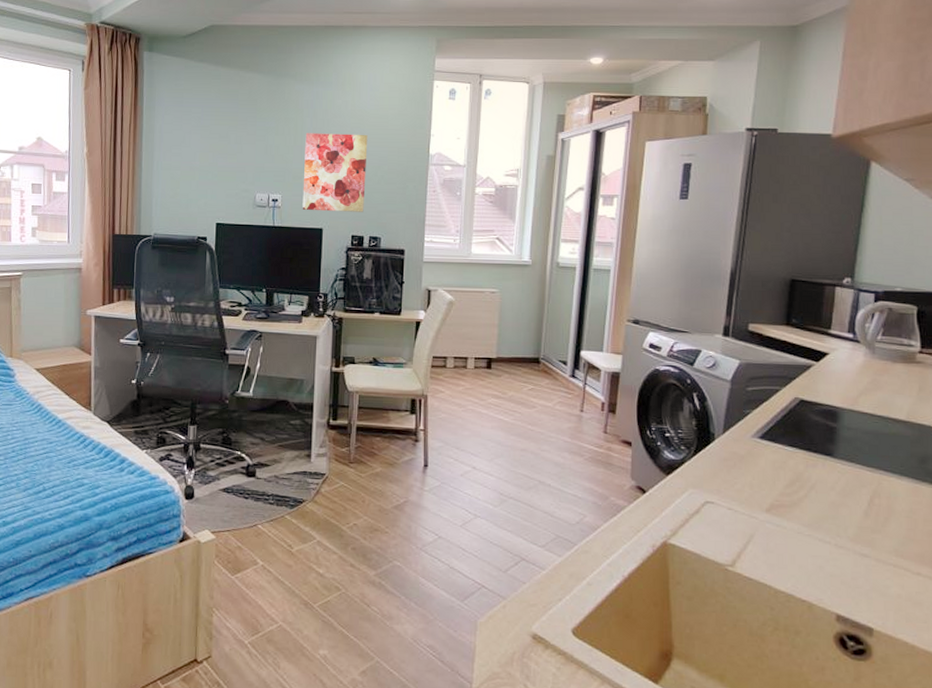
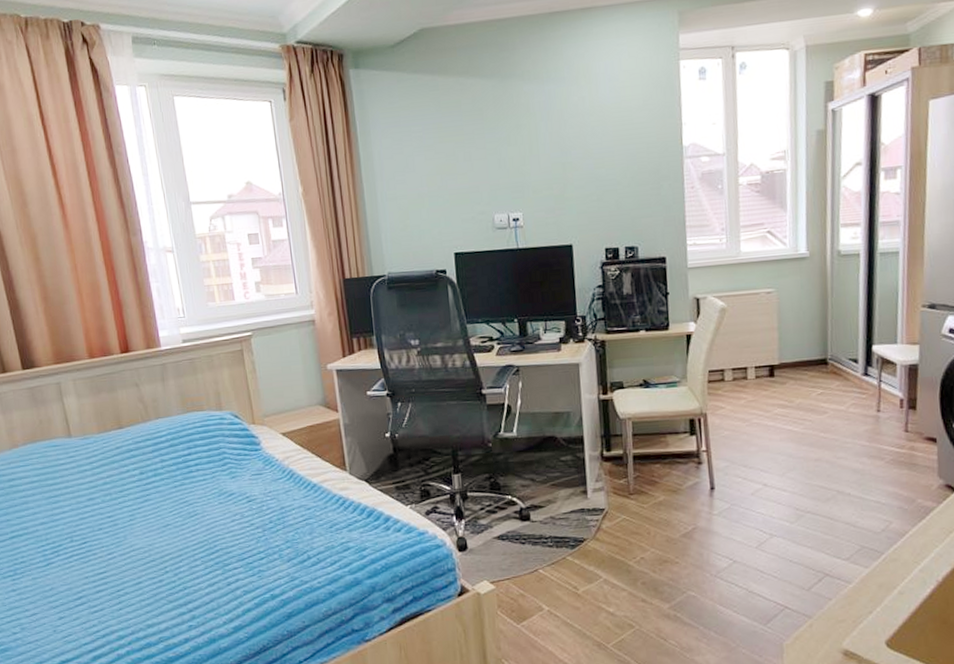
wall art: present [302,133,368,212] -> none [541,132,616,226]

